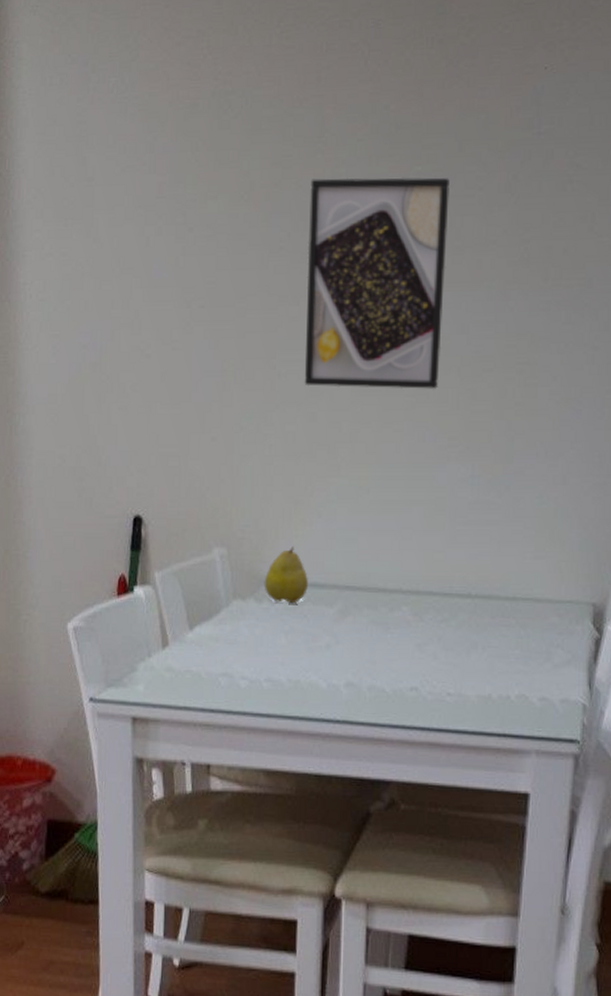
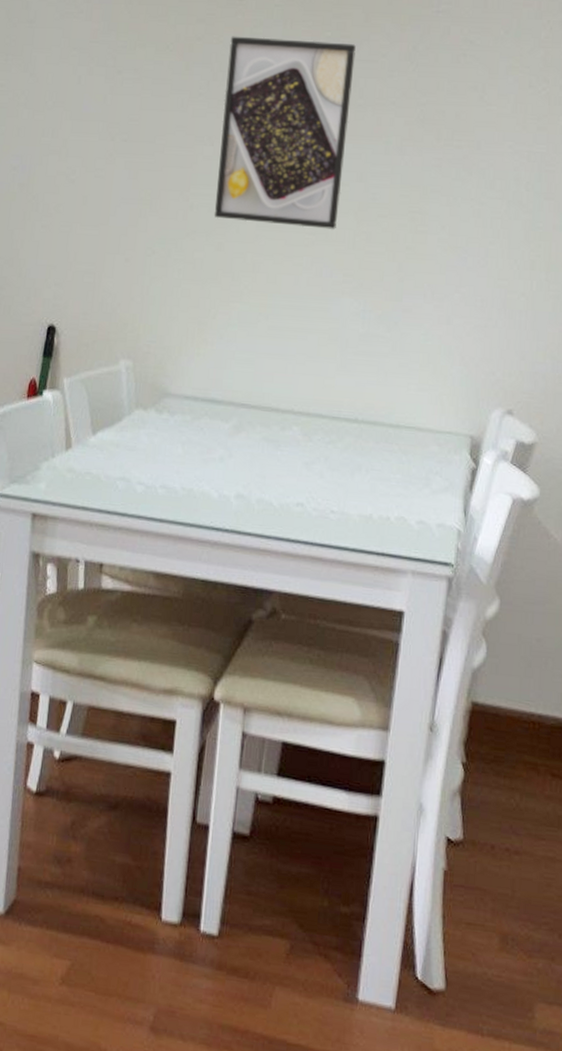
fruit: present [264,546,308,604] -> none [165,363,207,417]

